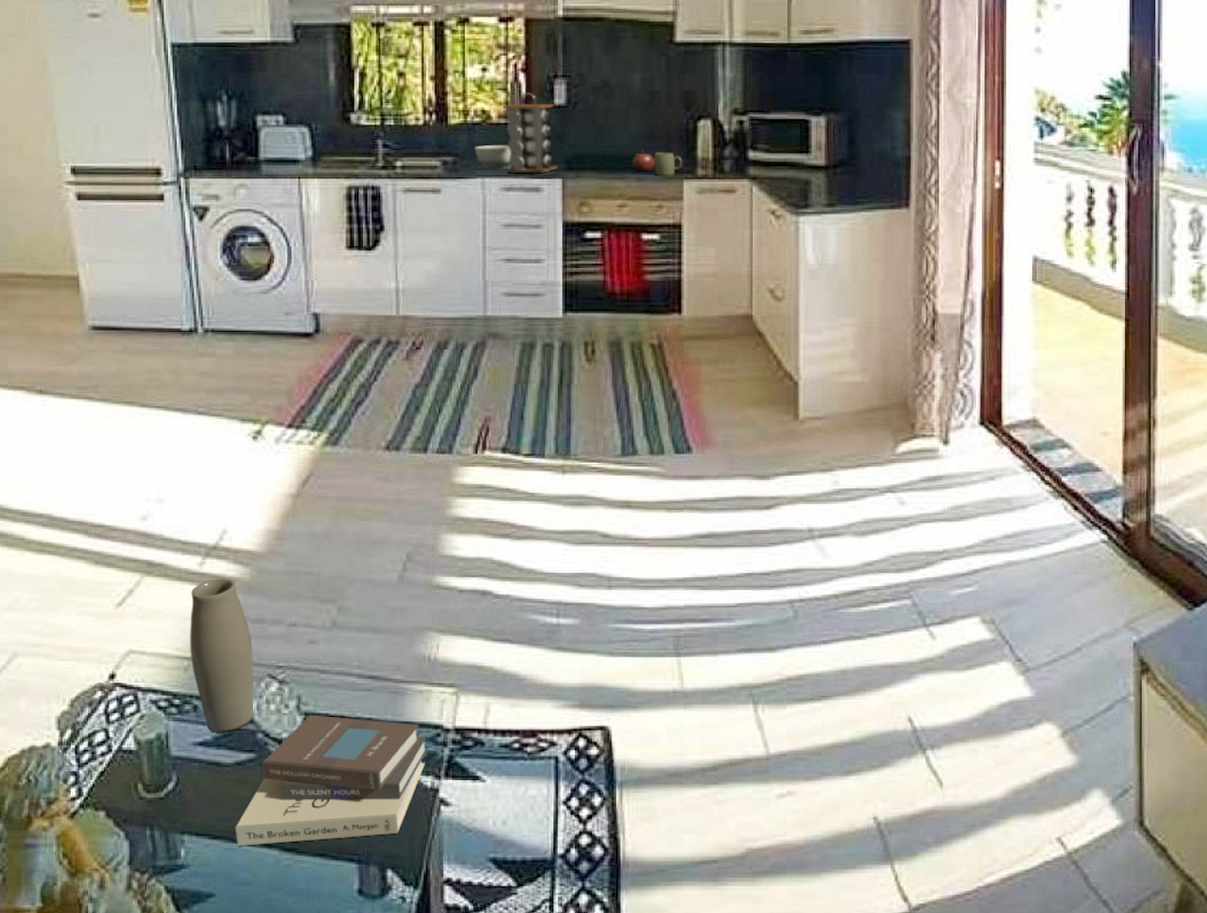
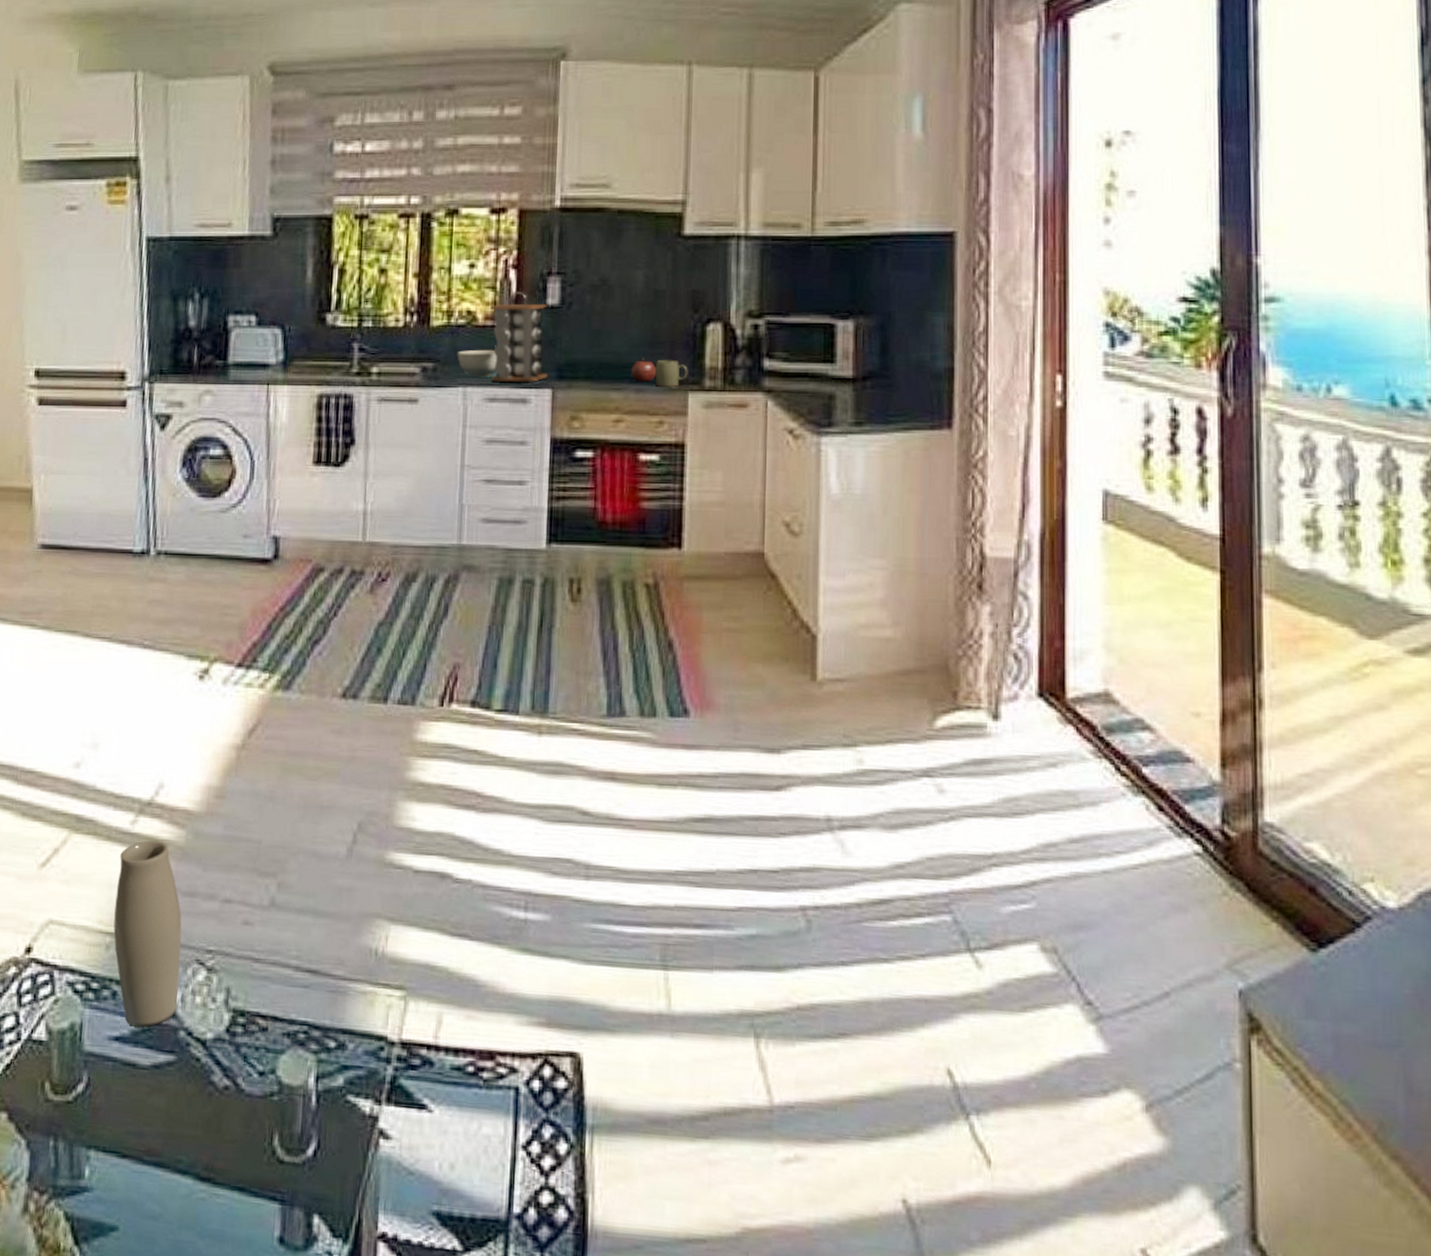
books: present [236,715,427,846] -> none [147,1012,369,1171]

